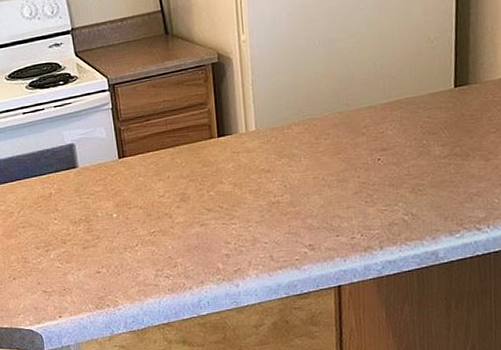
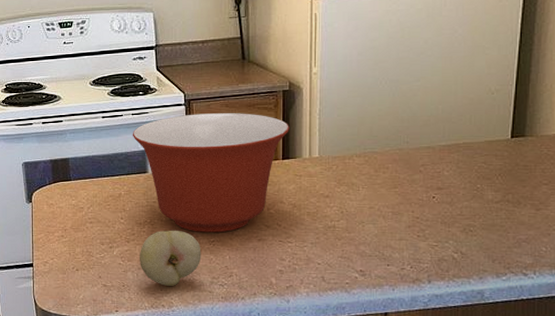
mixing bowl: none [56,91,223,225] -> present [132,113,289,233]
fruit: none [78,224,143,285] -> present [140,230,202,286]

